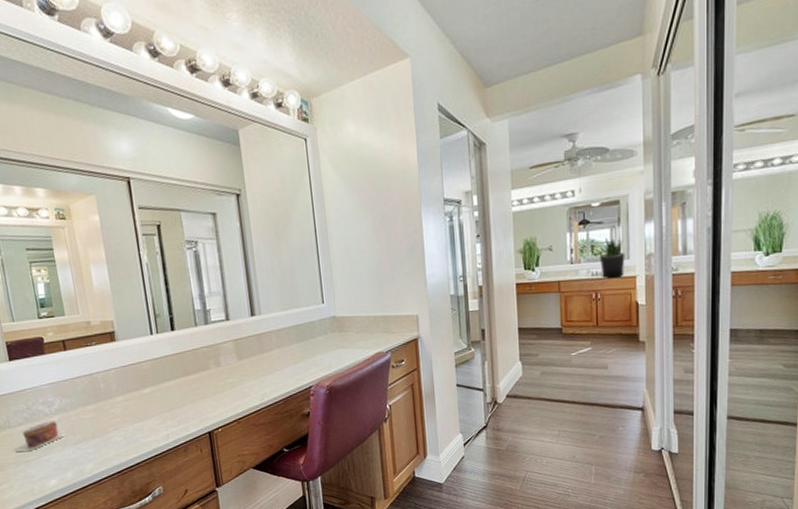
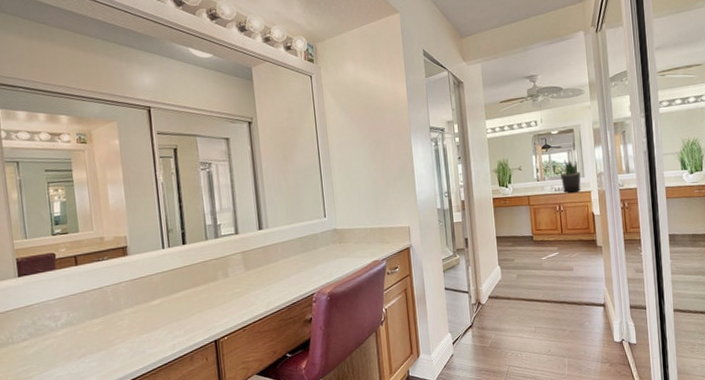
jewelry box: present [12,421,68,452] -> none [12,335,73,368]

